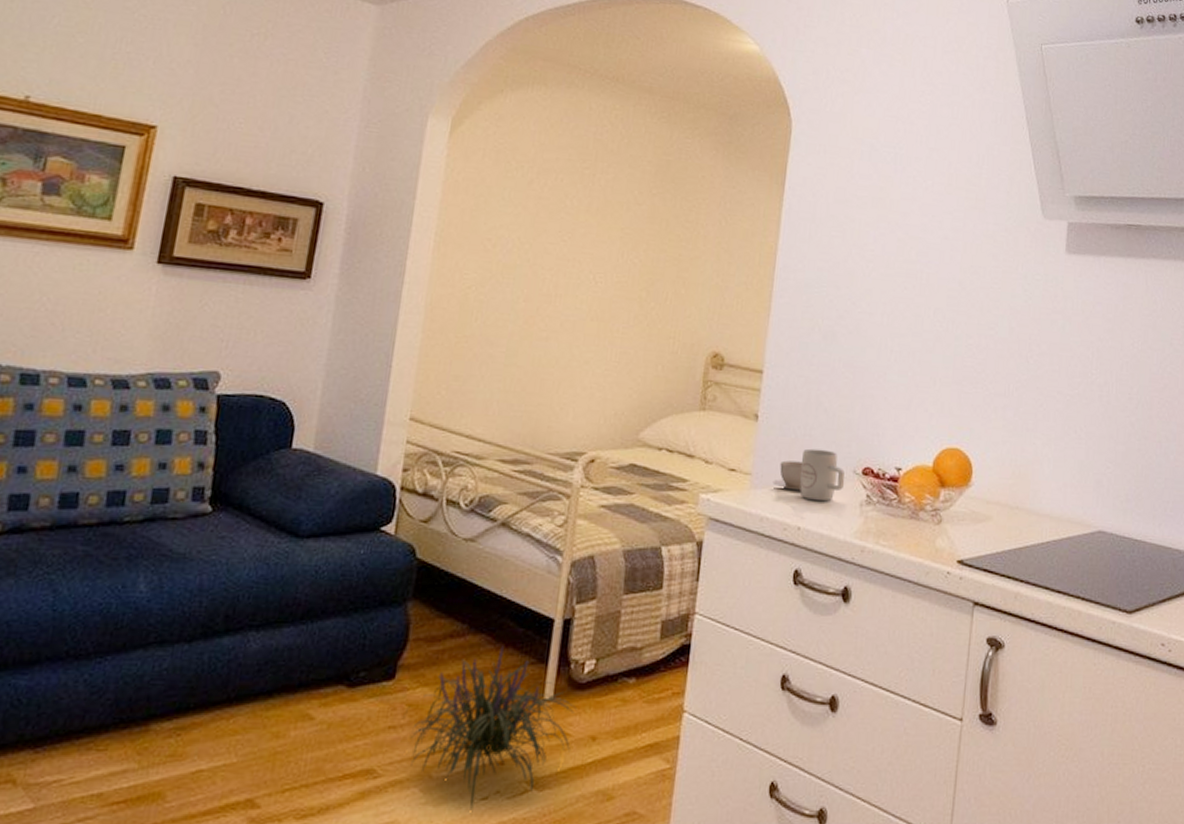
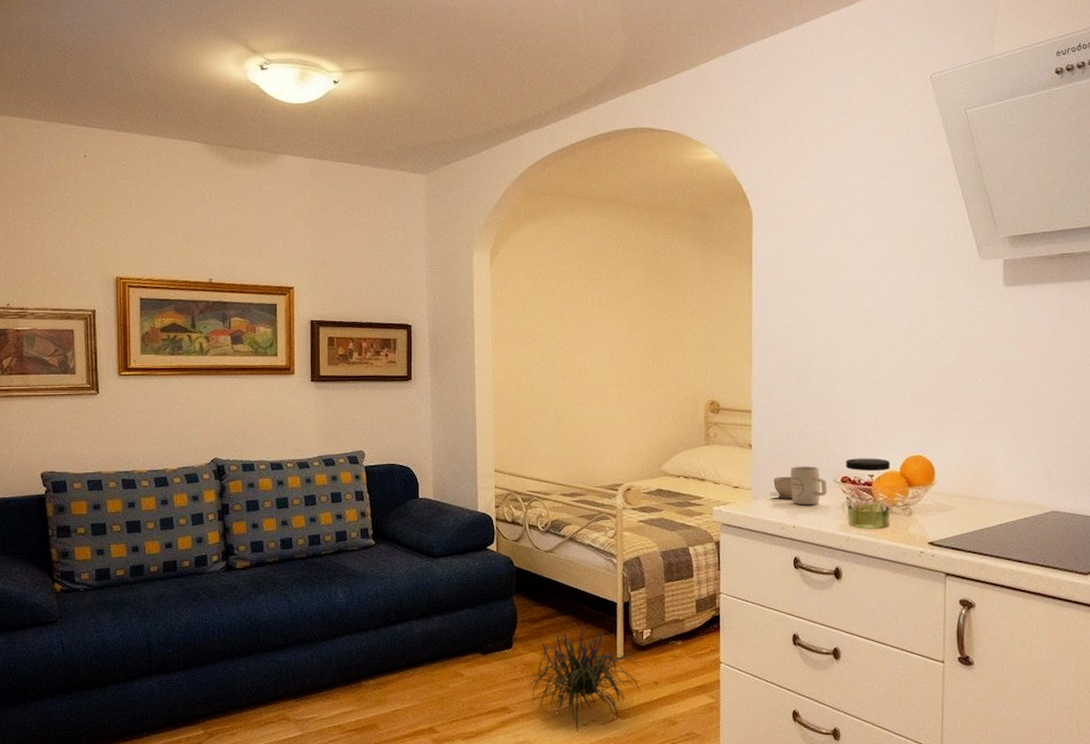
jar: none [864,444,922,541] -> present [846,458,891,530]

